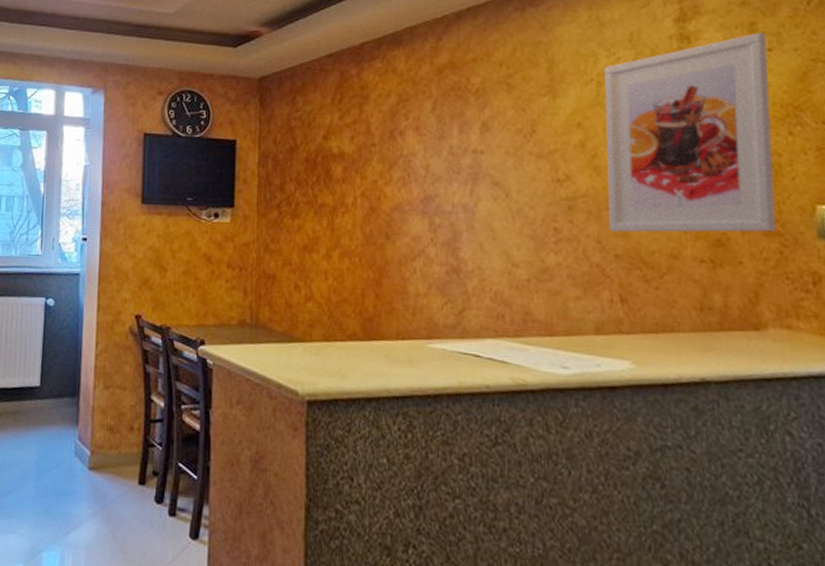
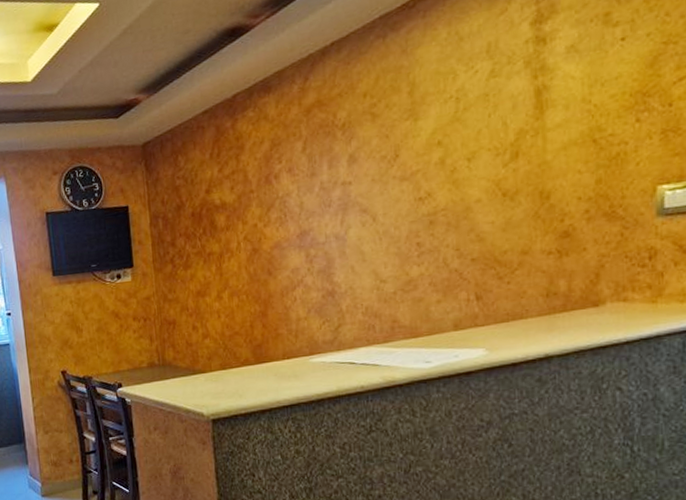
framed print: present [604,32,776,233] -> none [463,22,621,239]

